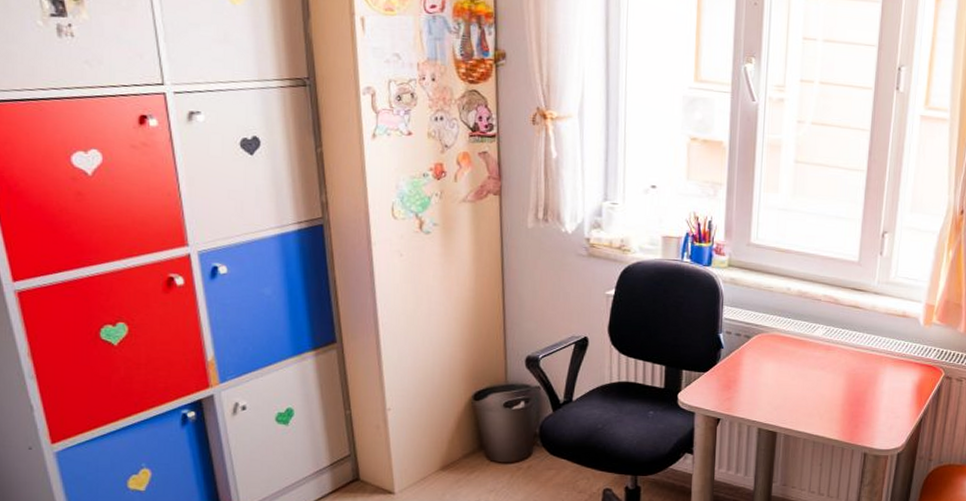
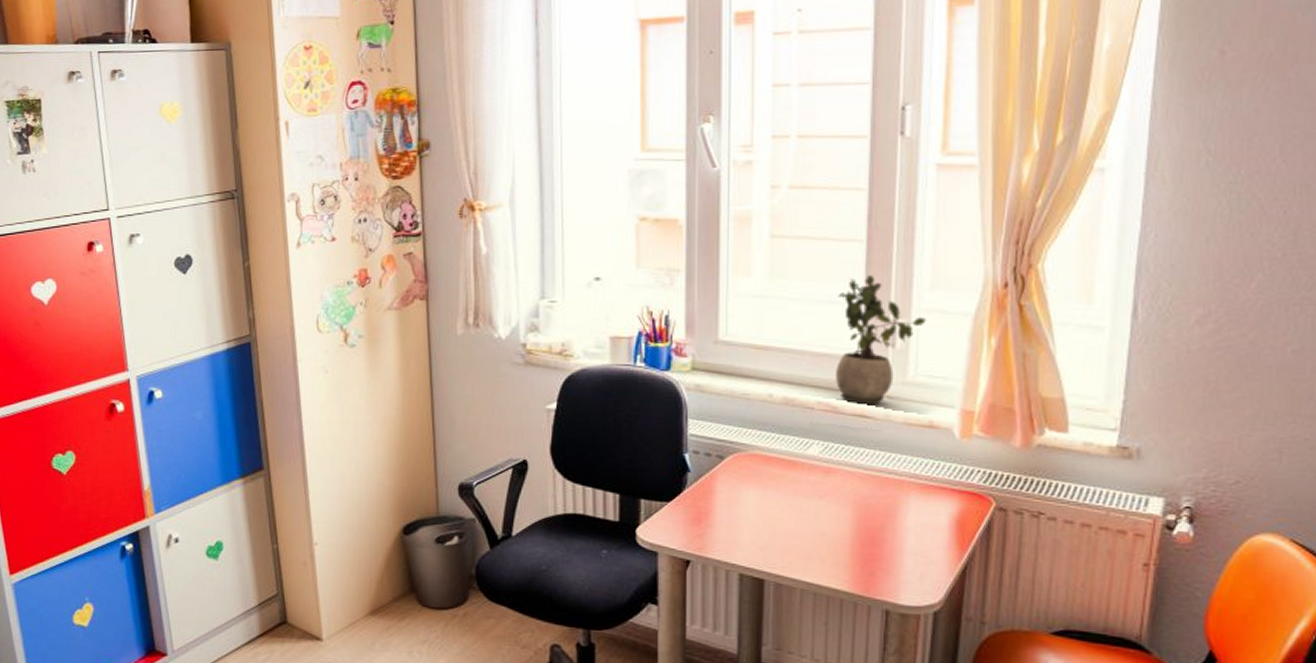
potted plant: none [838,198,906,299] -> present [836,275,927,406]

